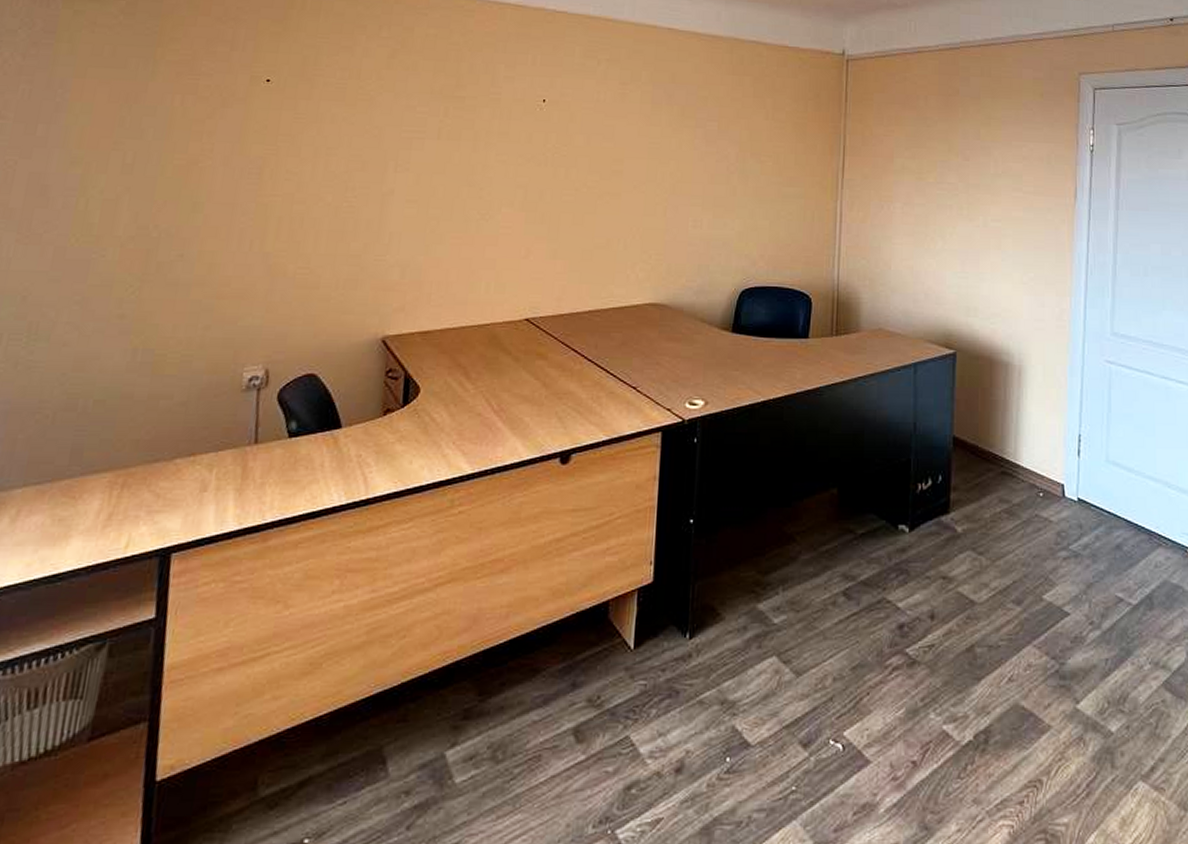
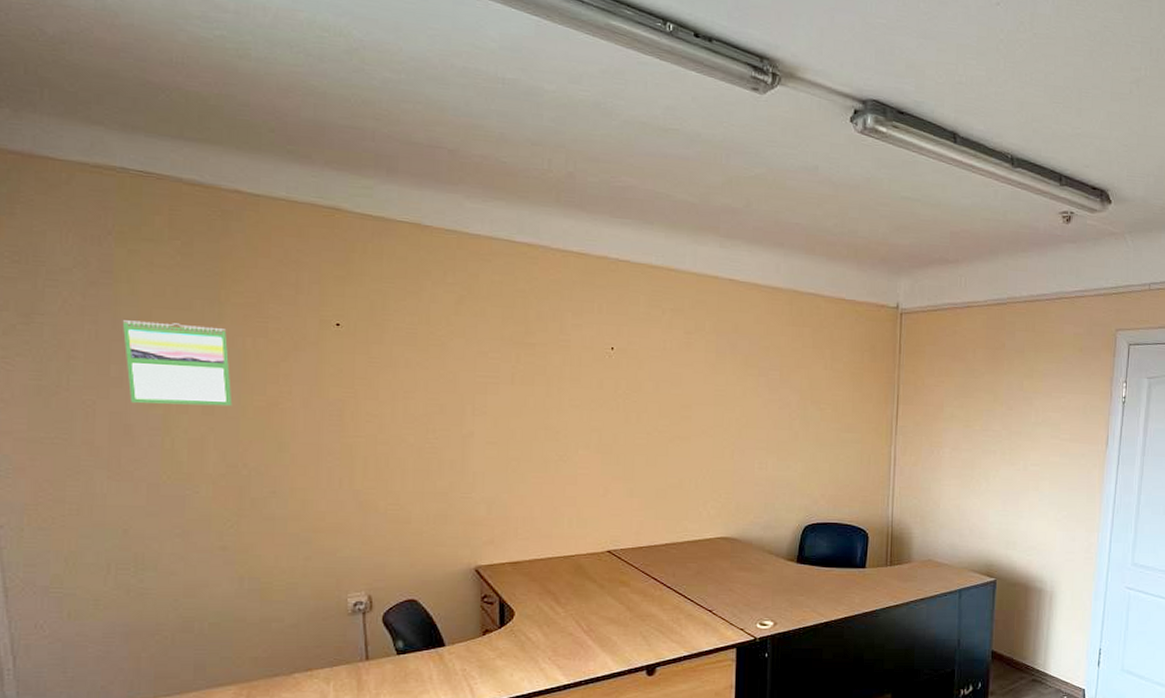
calendar: none [51,79,157,165] -> present [123,320,233,407]

